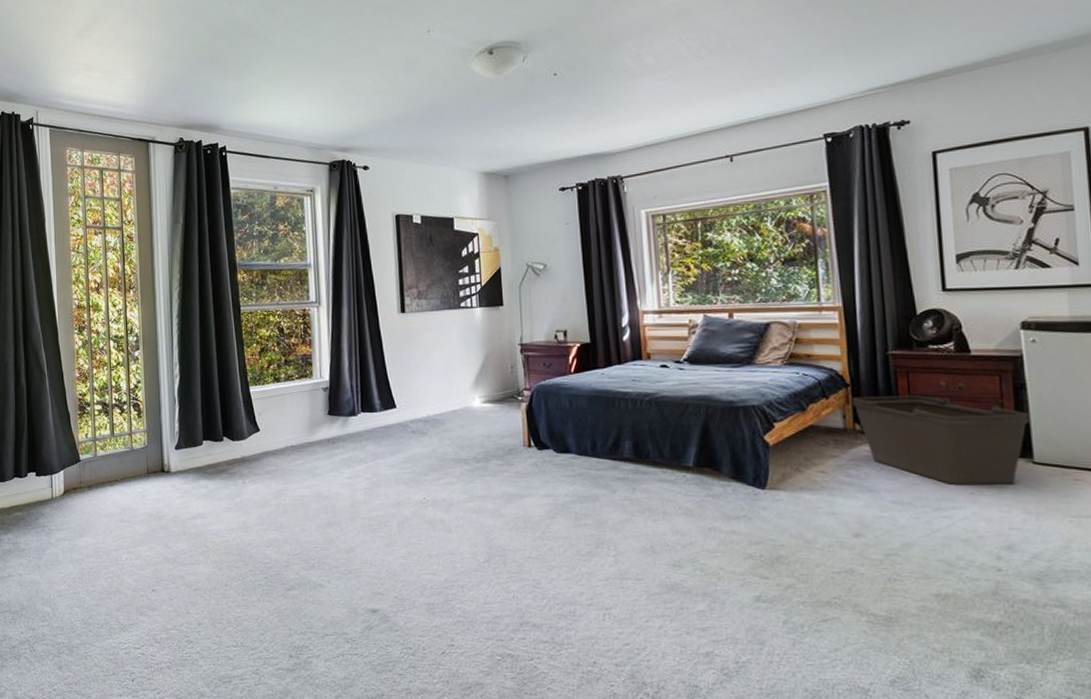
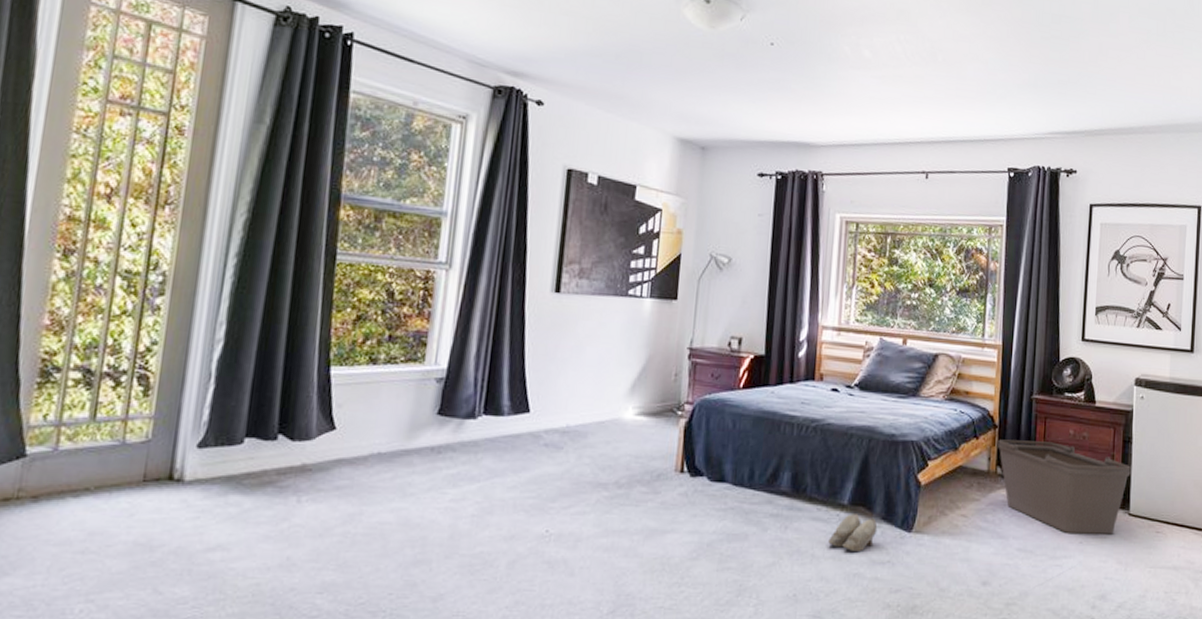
slippers: none [678,475,728,508] -> present [828,514,878,551]

